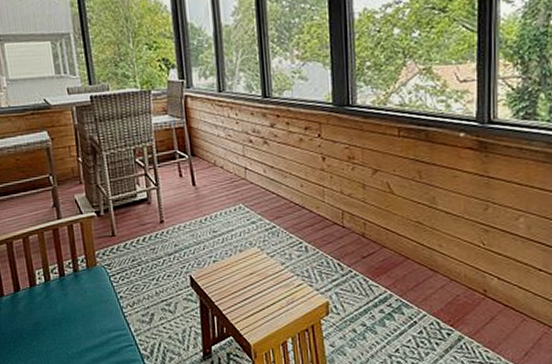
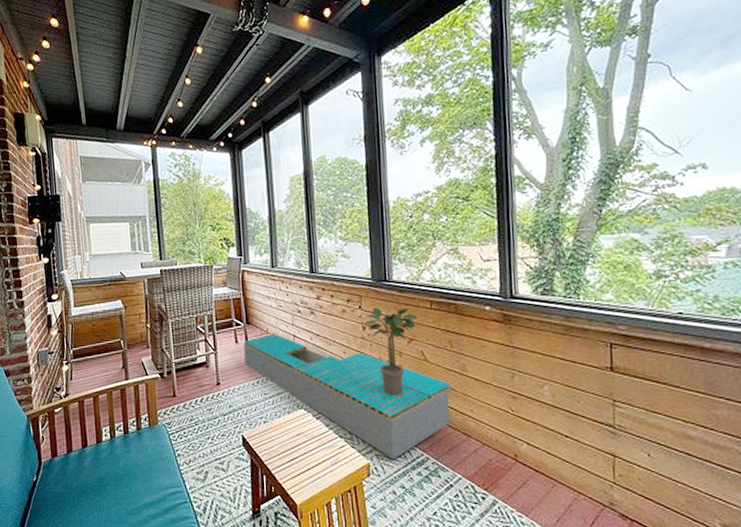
storage bench: none [188,166,421,298] -> present [243,334,454,460]
potted plant: none [324,135,384,232] -> present [364,307,418,397]

